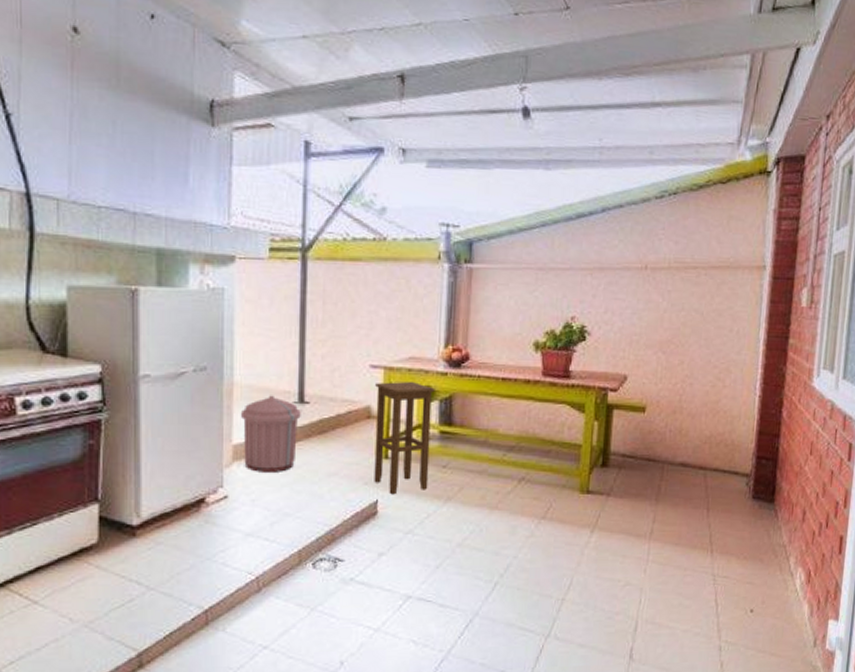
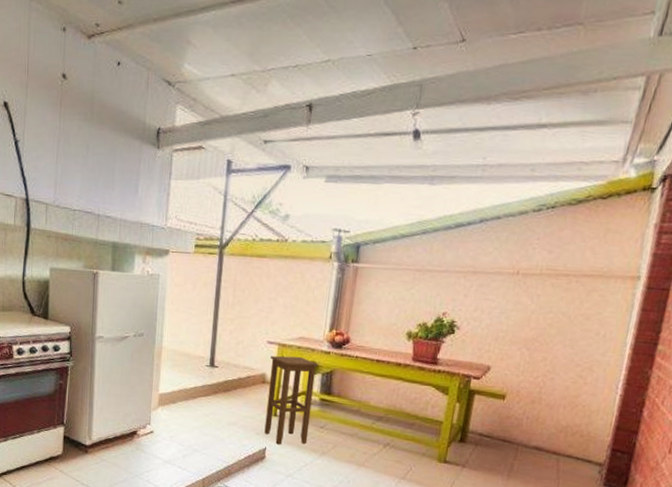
trash can: present [240,395,301,472] -> none [166,359,211,418]

